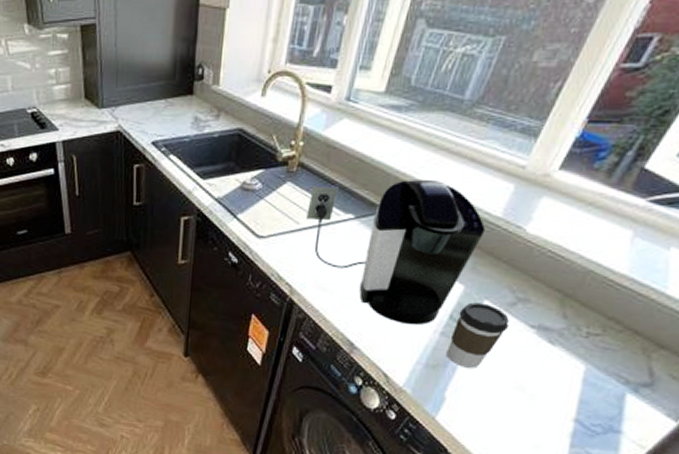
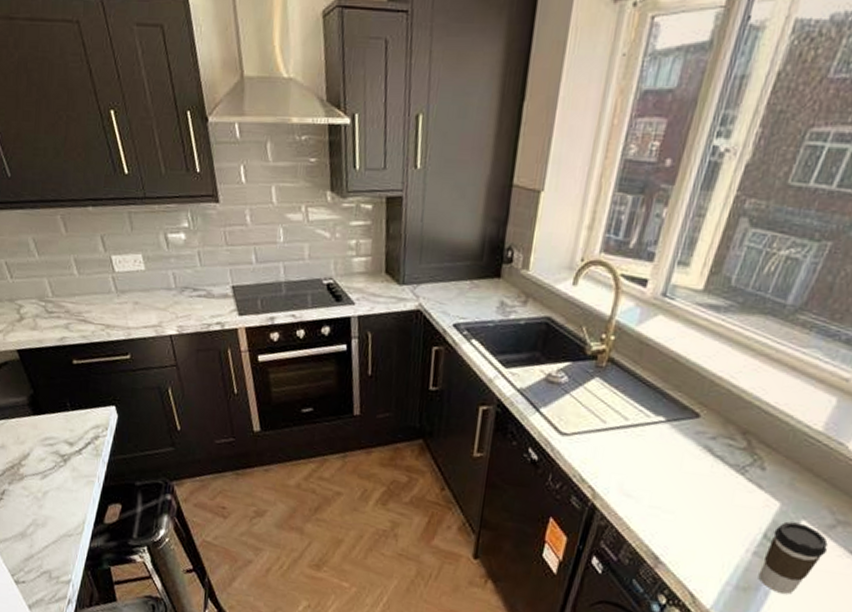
coffee maker: present [306,179,486,325] -> none [614,382,805,542]

